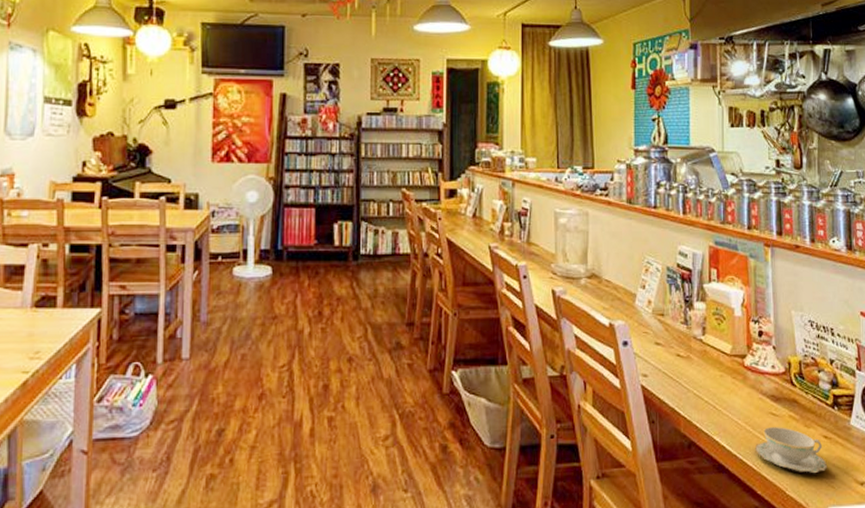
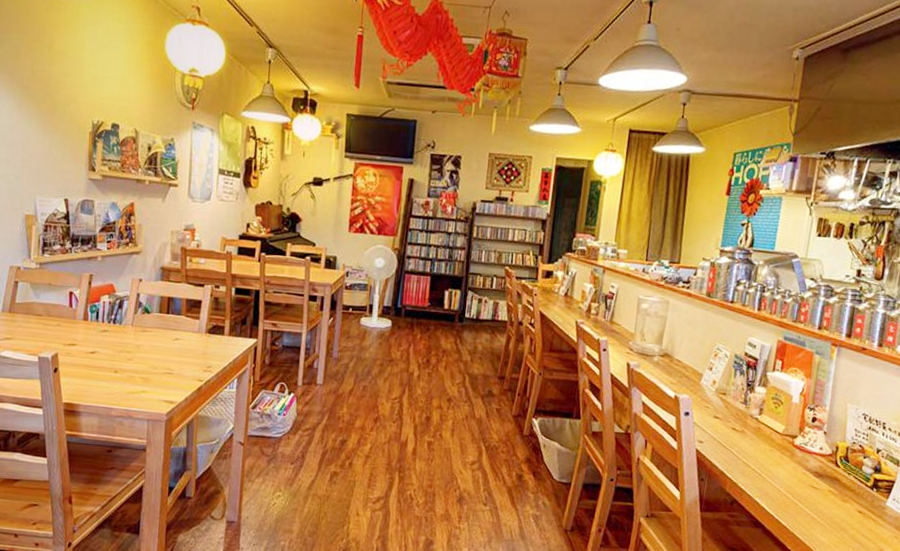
teacup: present [755,427,827,474] -> none [792,497,857,540]

